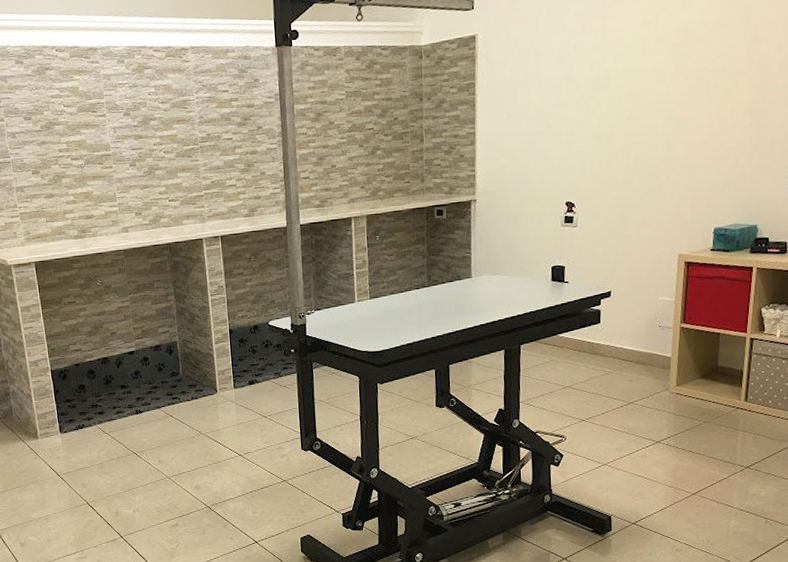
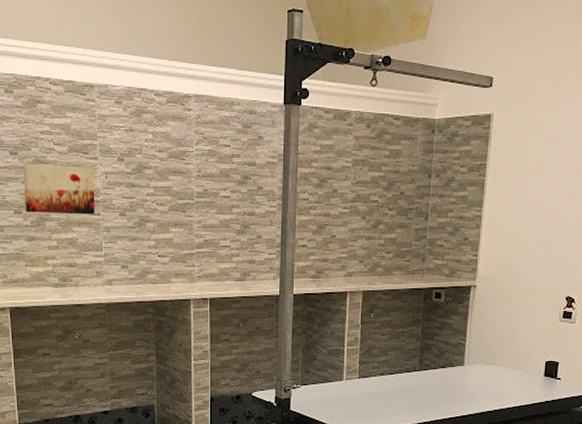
wall art: none [37,124,107,172] -> present [23,163,95,215]

